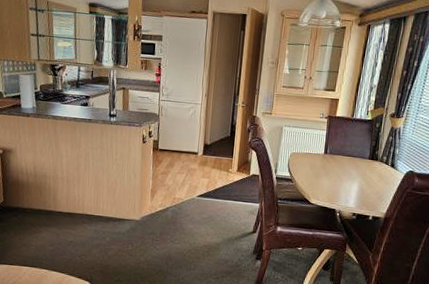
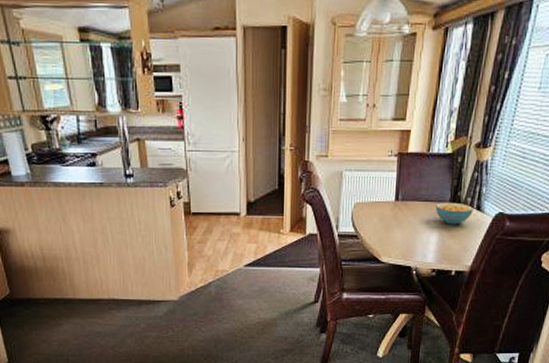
cereal bowl: none [357,158,389,178] -> present [435,202,474,225]

